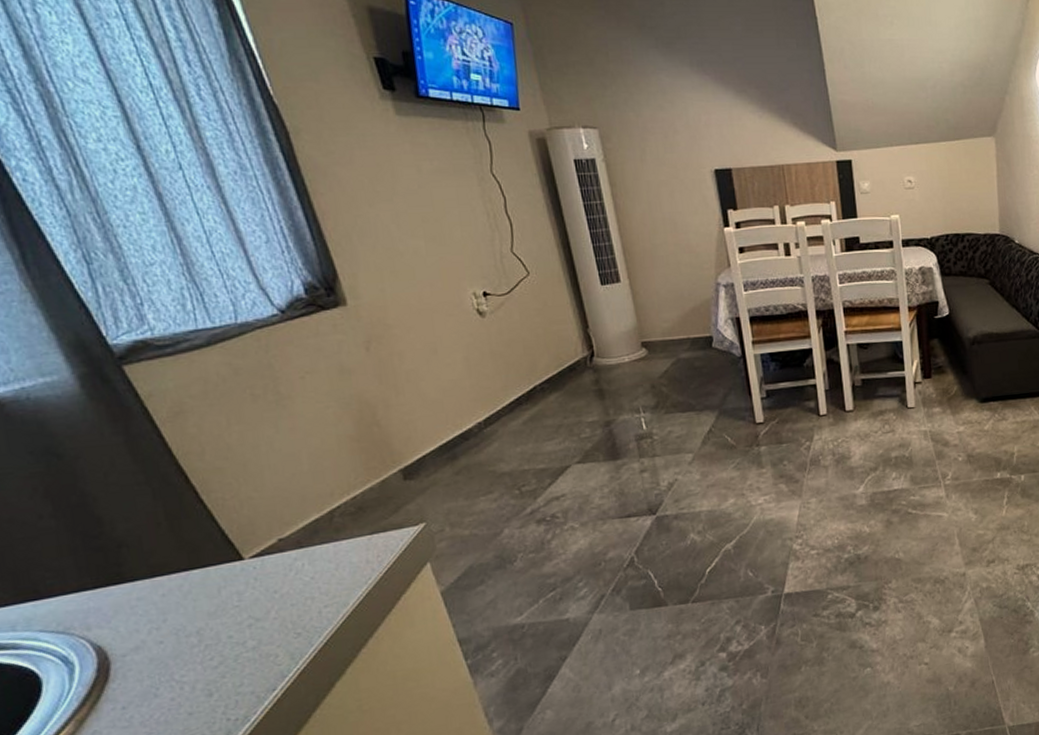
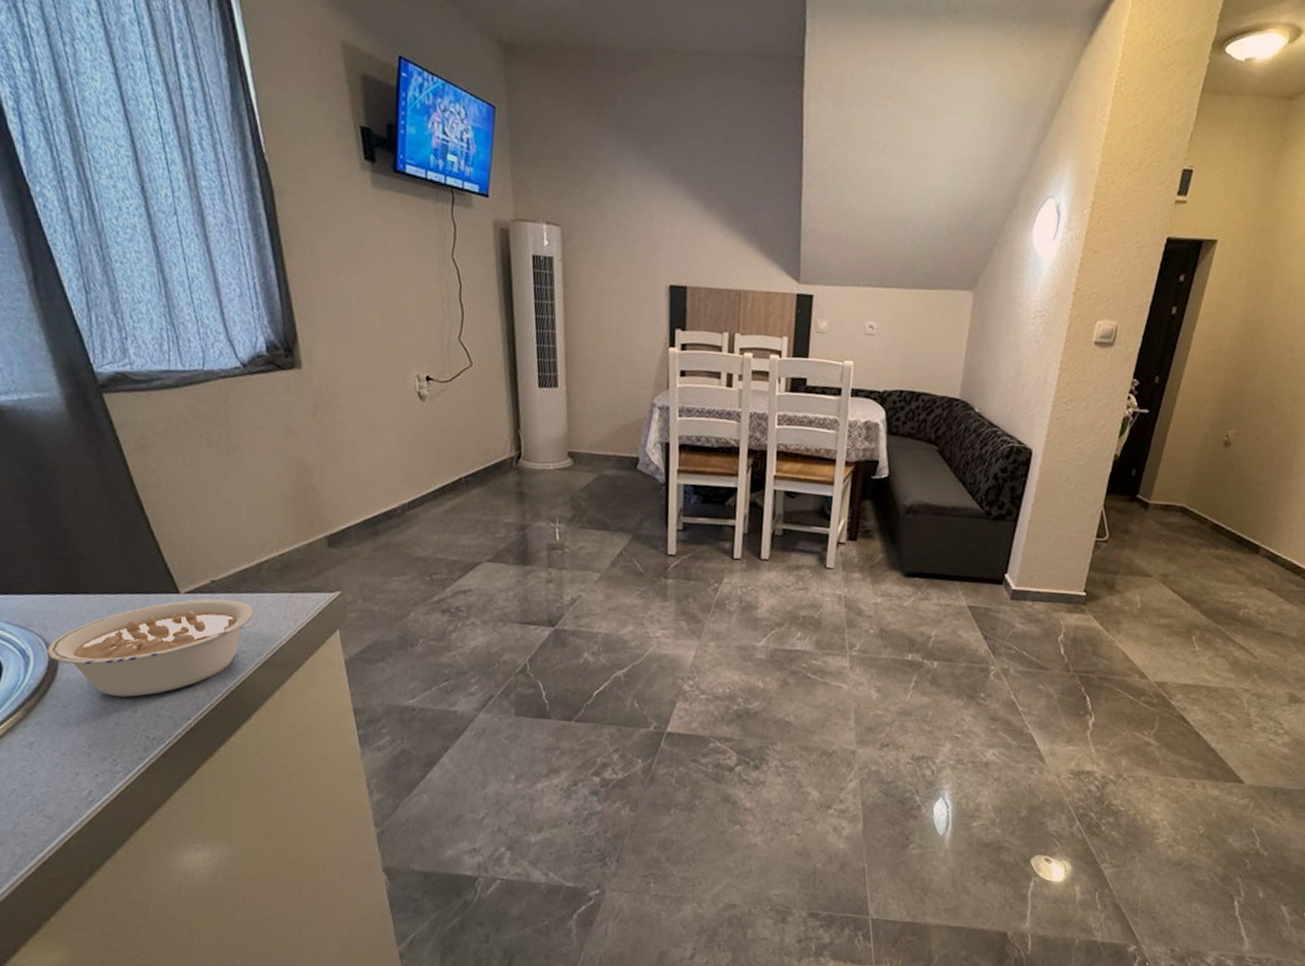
legume: none [93,554,338,685] -> present [46,598,258,697]

